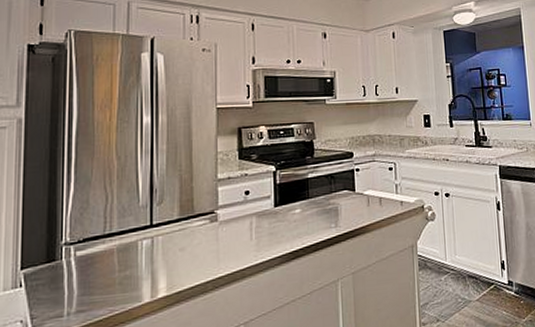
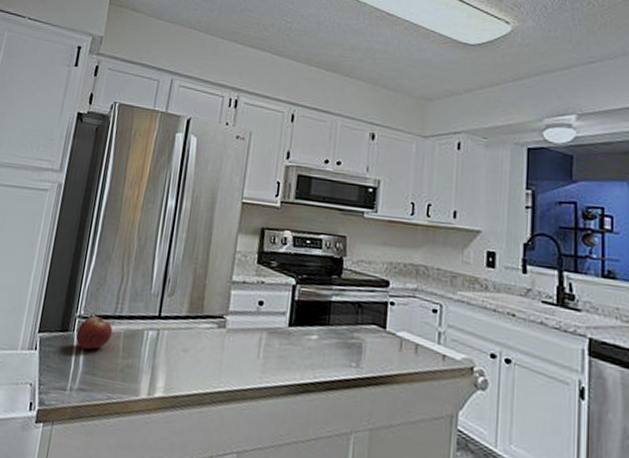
fruit: none [66,238,105,274] -> present [76,315,113,350]

